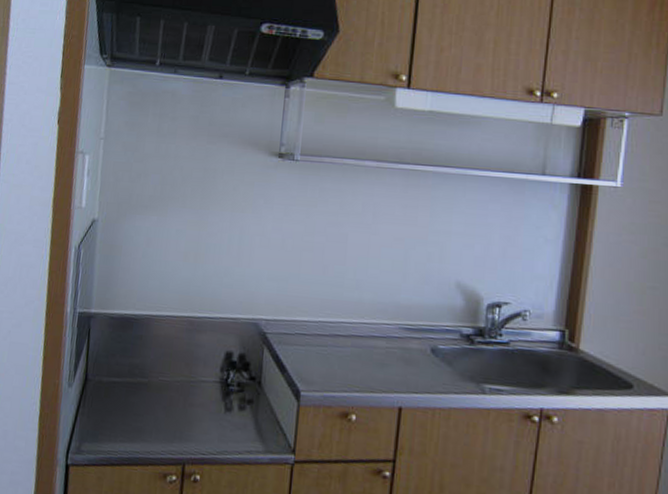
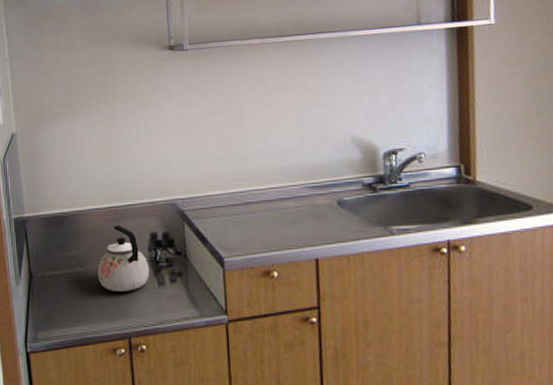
kettle: none [160,337,219,413] -> present [97,225,150,291]

